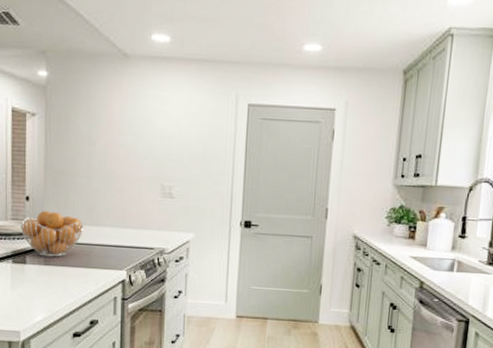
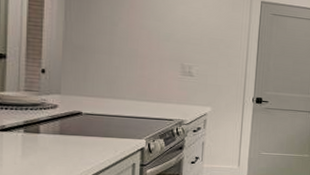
fruit basket: present [20,210,84,257] -> none [34,83,103,127]

